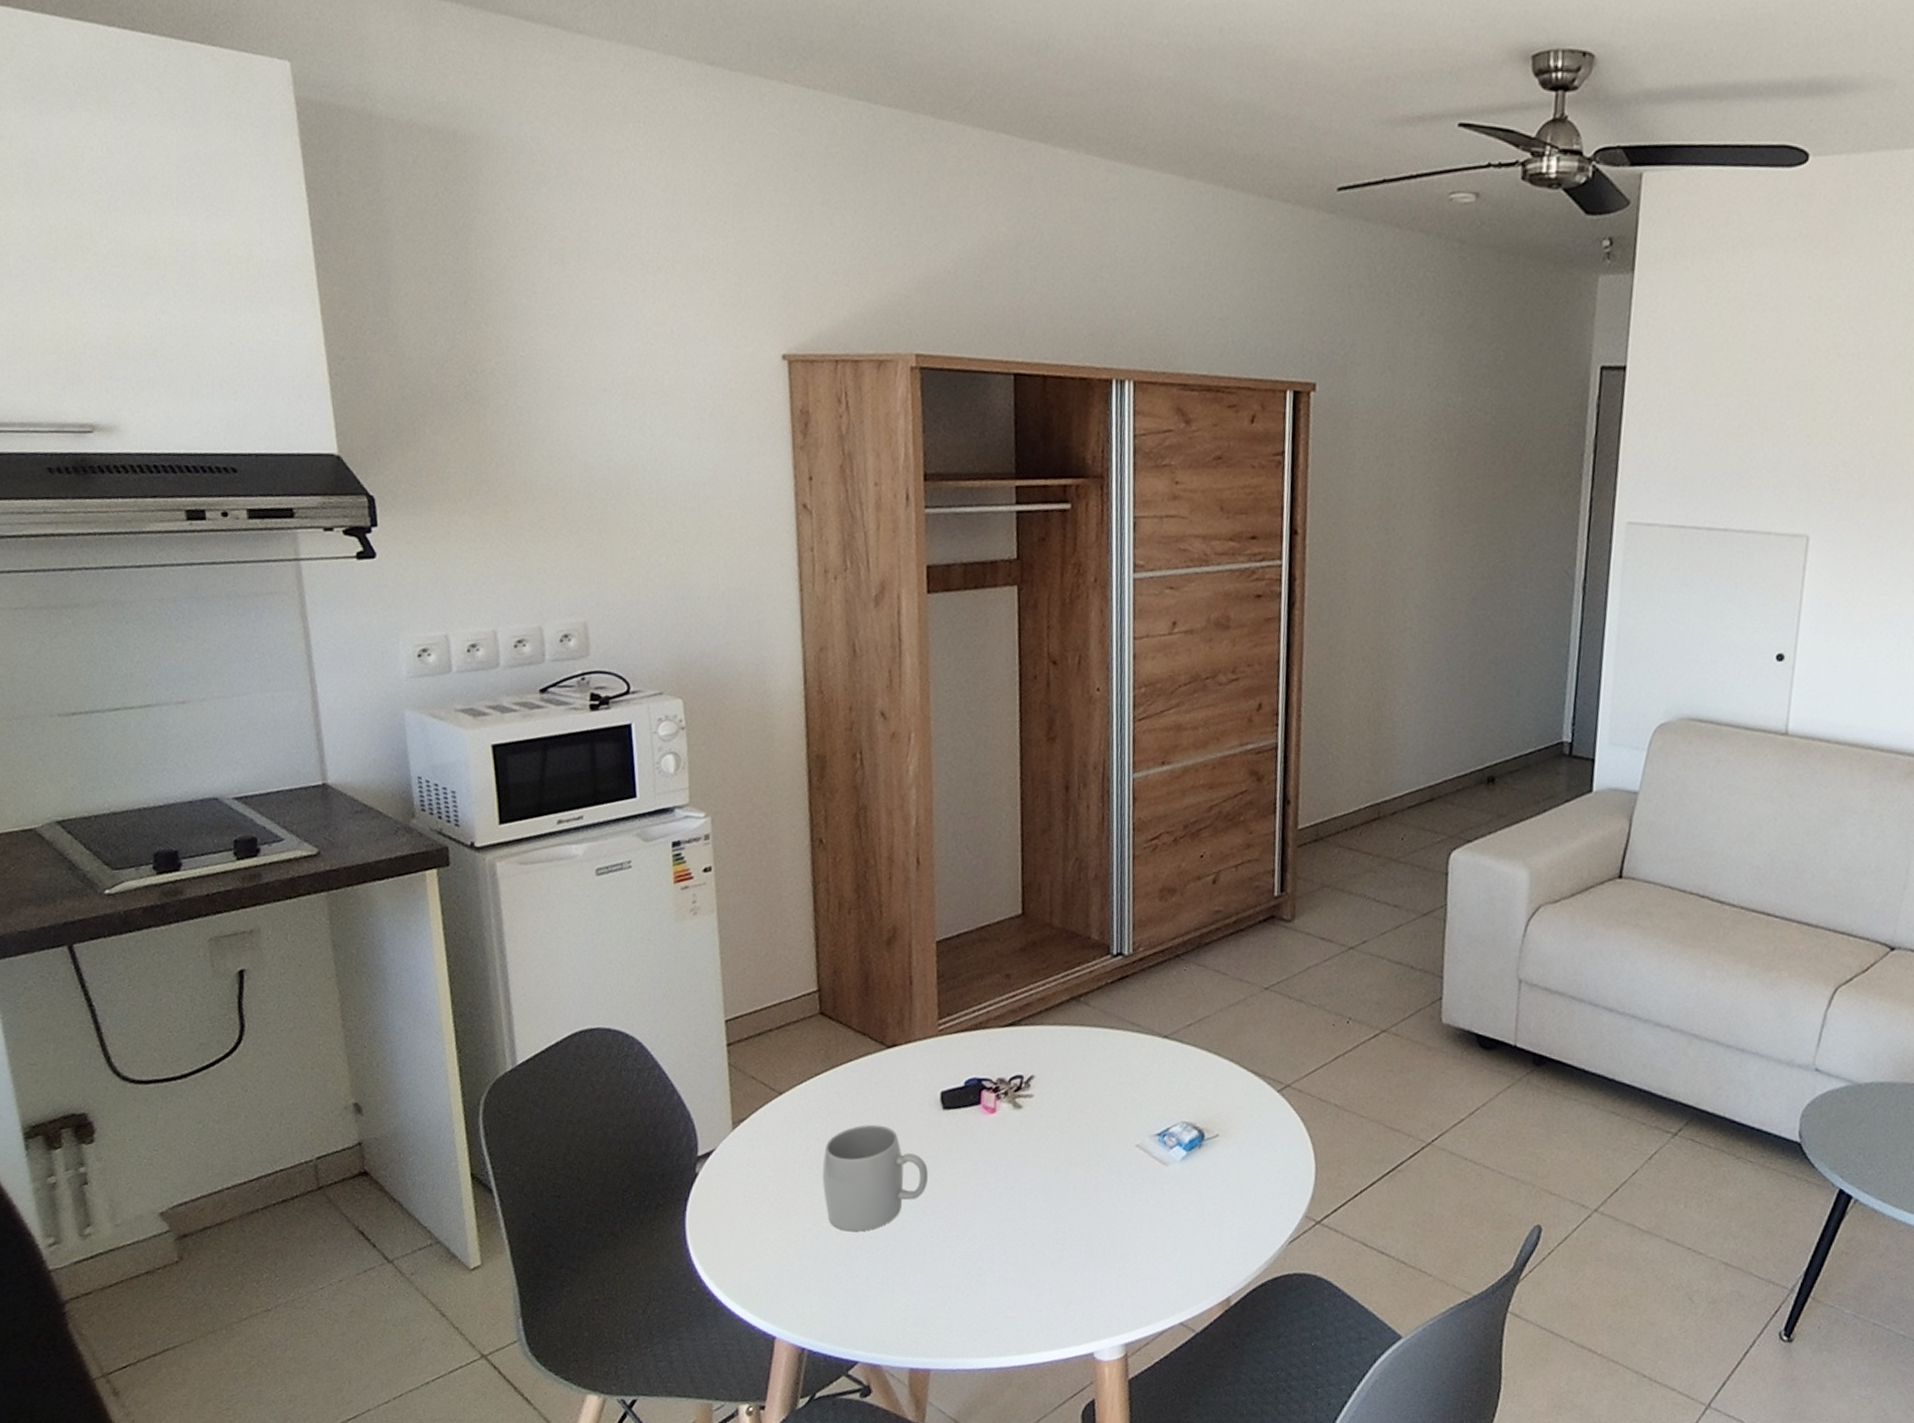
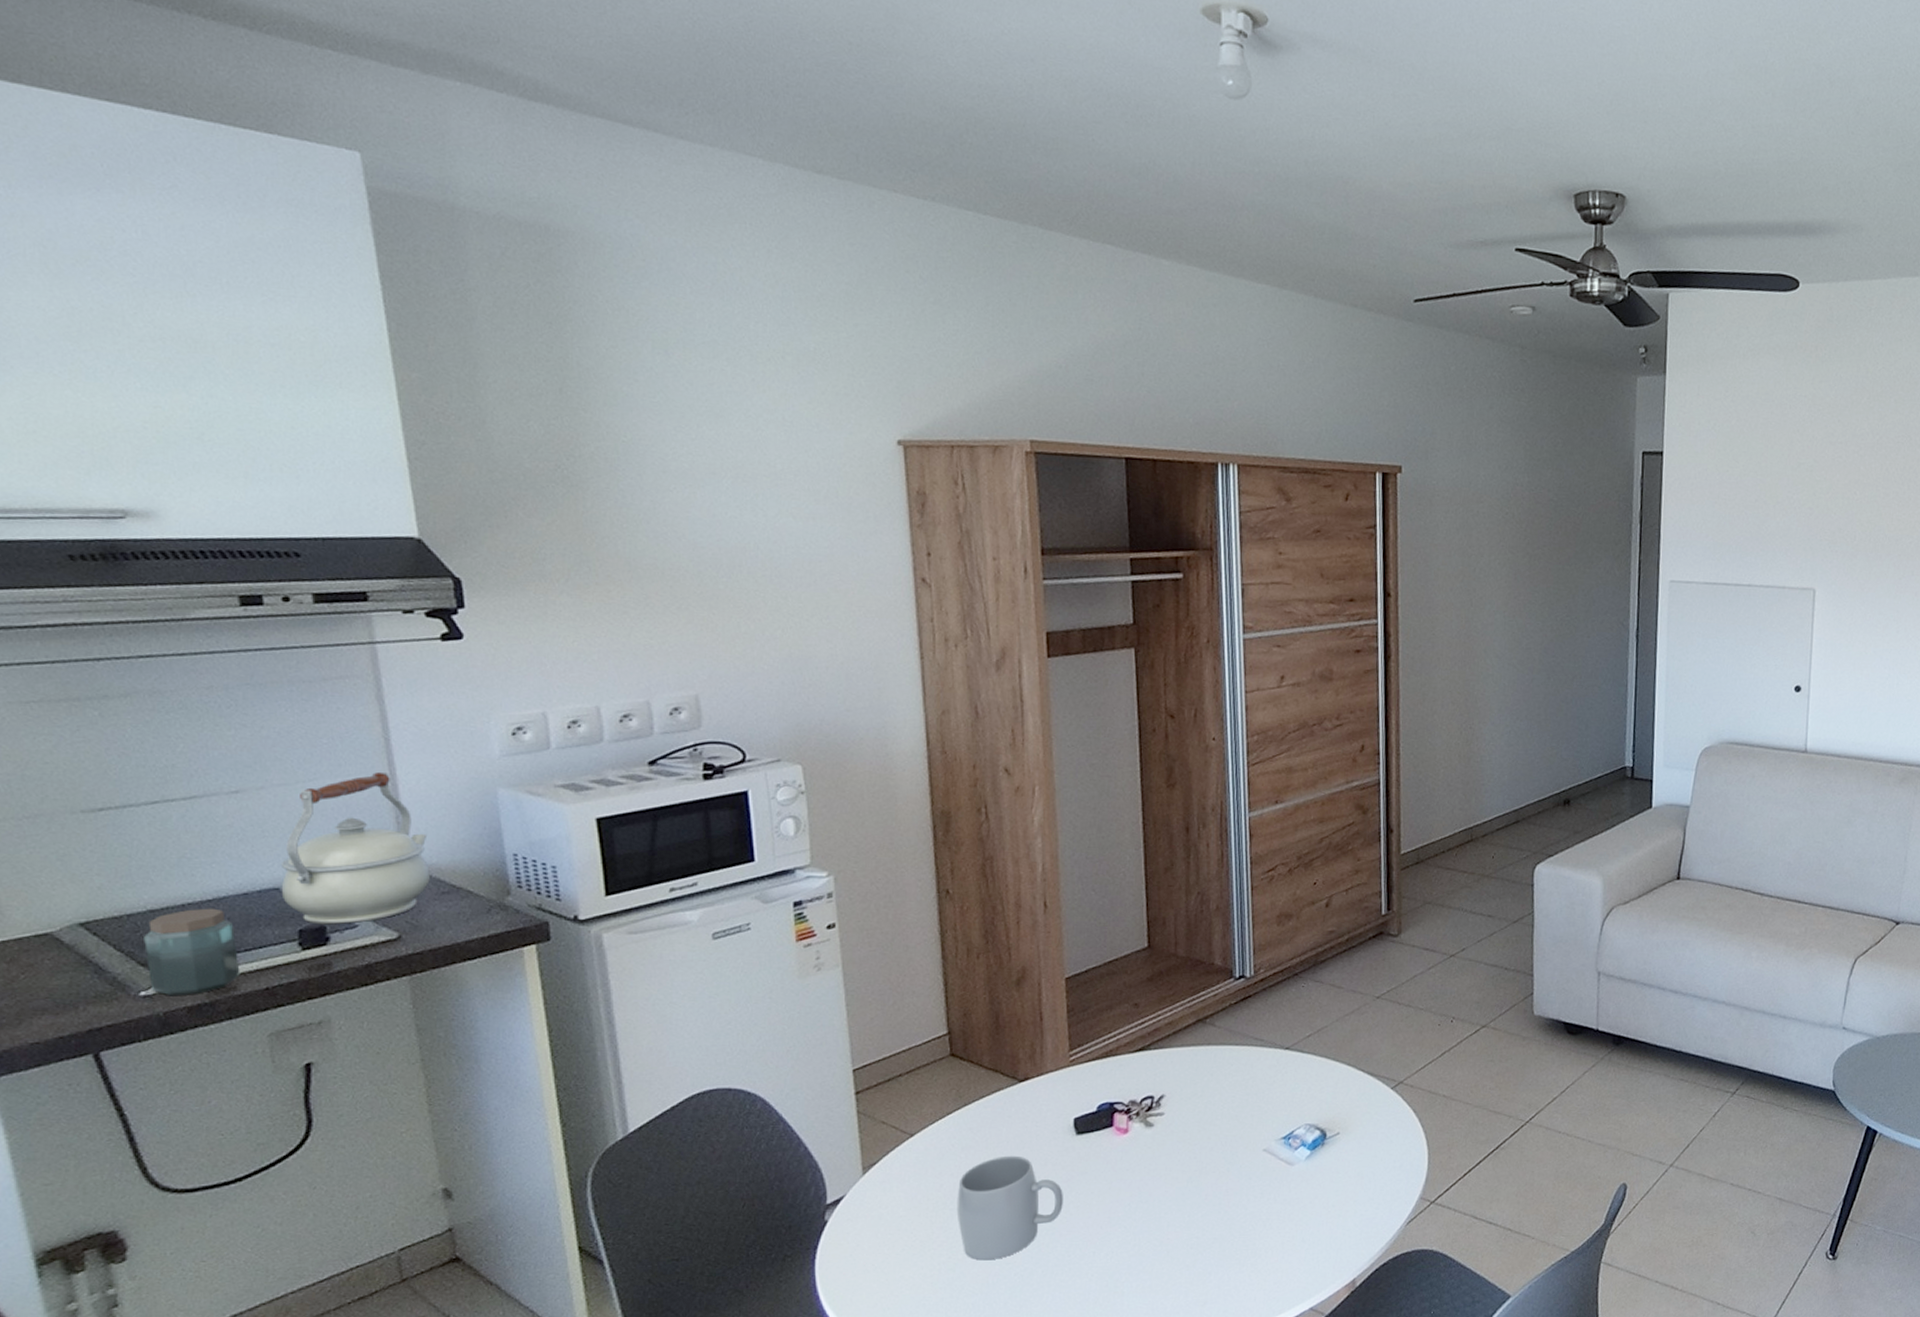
peanut butter: none [108,813,186,897] -> present [144,908,240,996]
kettle: none [219,688,345,838] -> present [280,771,430,925]

